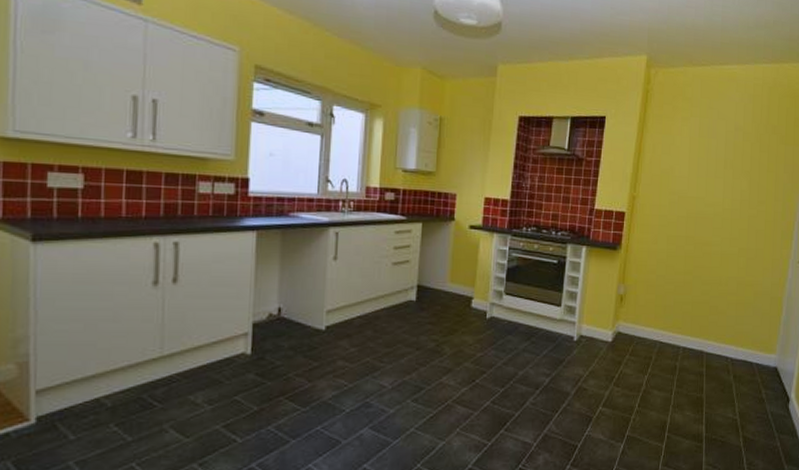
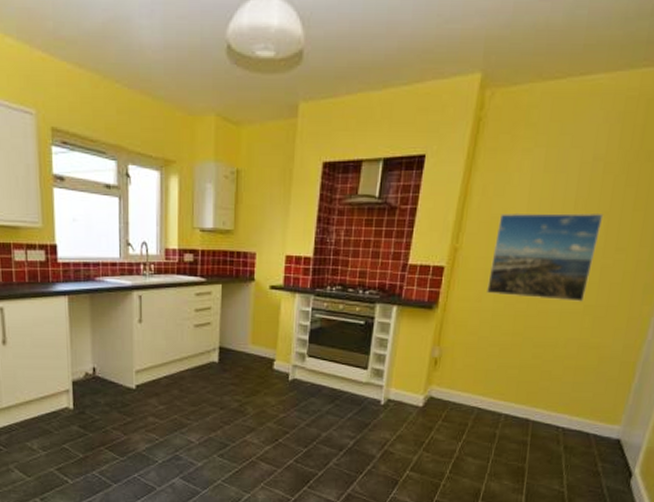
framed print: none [661,168,747,245] -> present [487,212,604,302]

